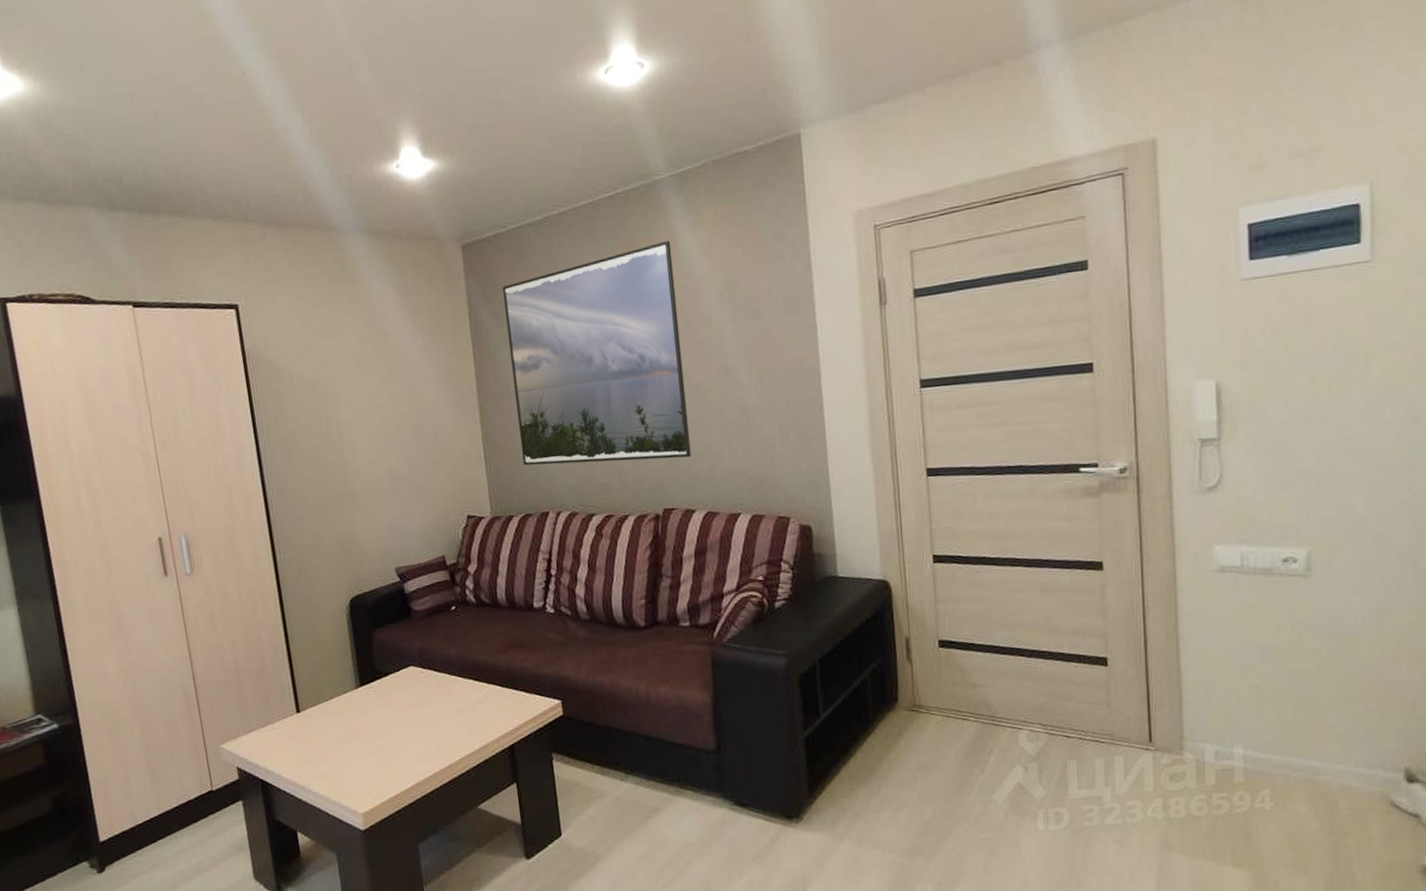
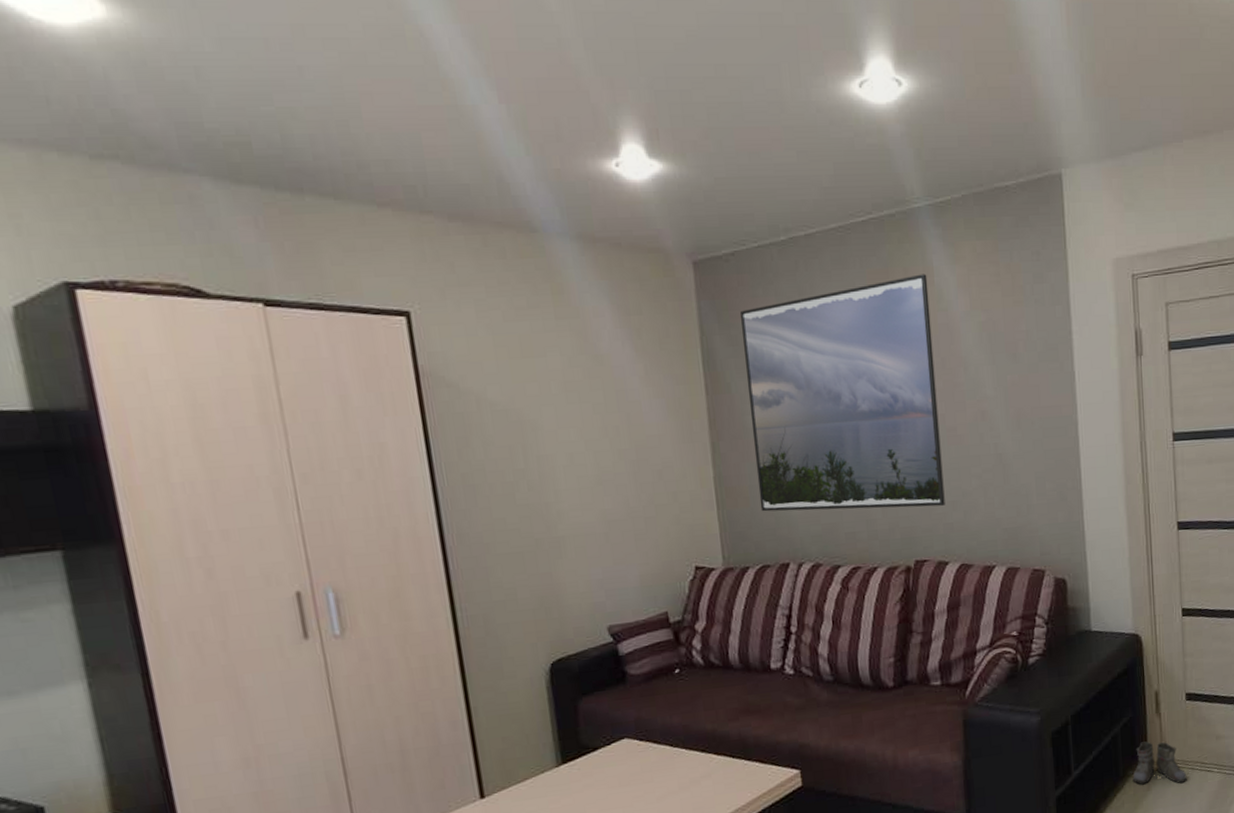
boots: none [880,687,942,731] -> present [1130,741,1187,785]

